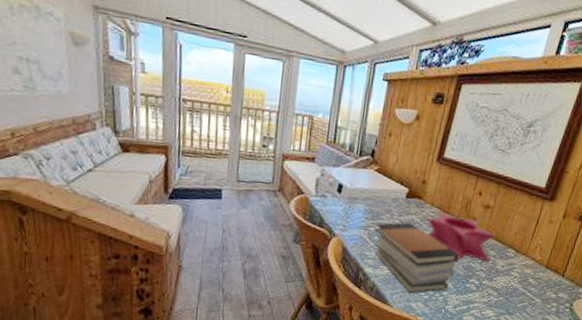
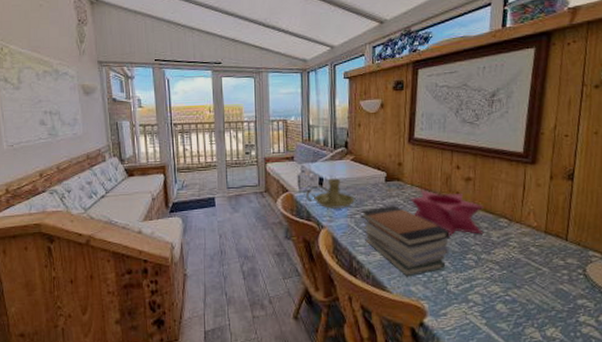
candle holder: none [322,186,372,219] -> present [306,178,355,209]

